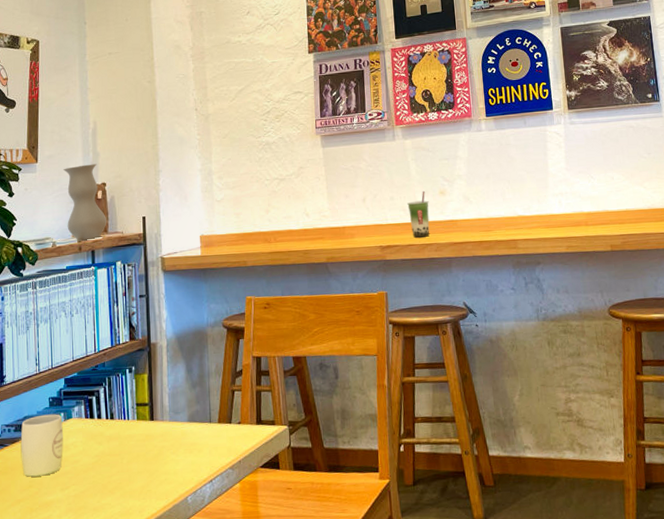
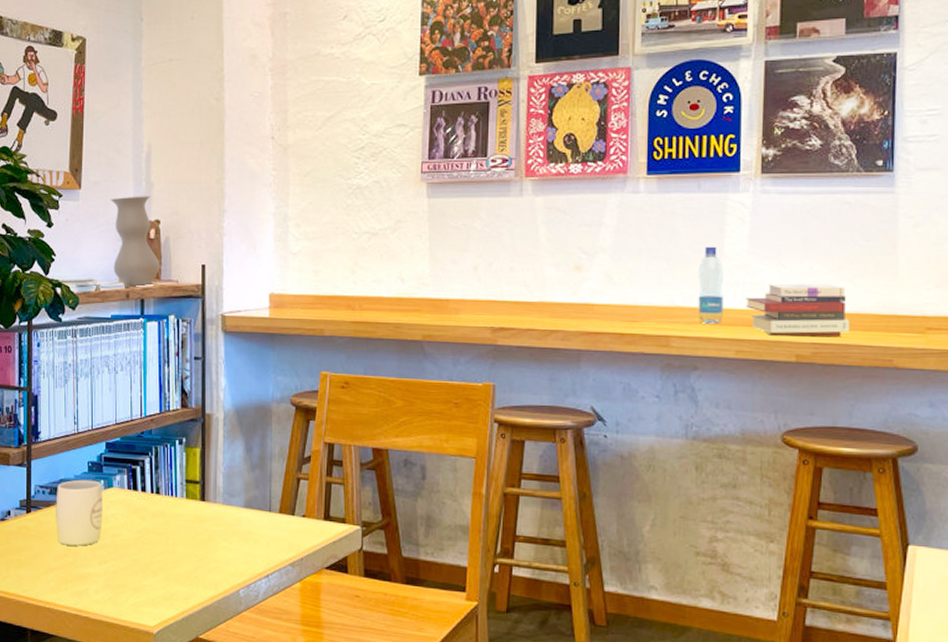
beverage cup: present [407,190,430,238] -> none [531,263,559,321]
bottle: none [532,167,554,229] -> present [698,246,724,326]
books: none [569,188,646,232] -> present [745,283,850,337]

